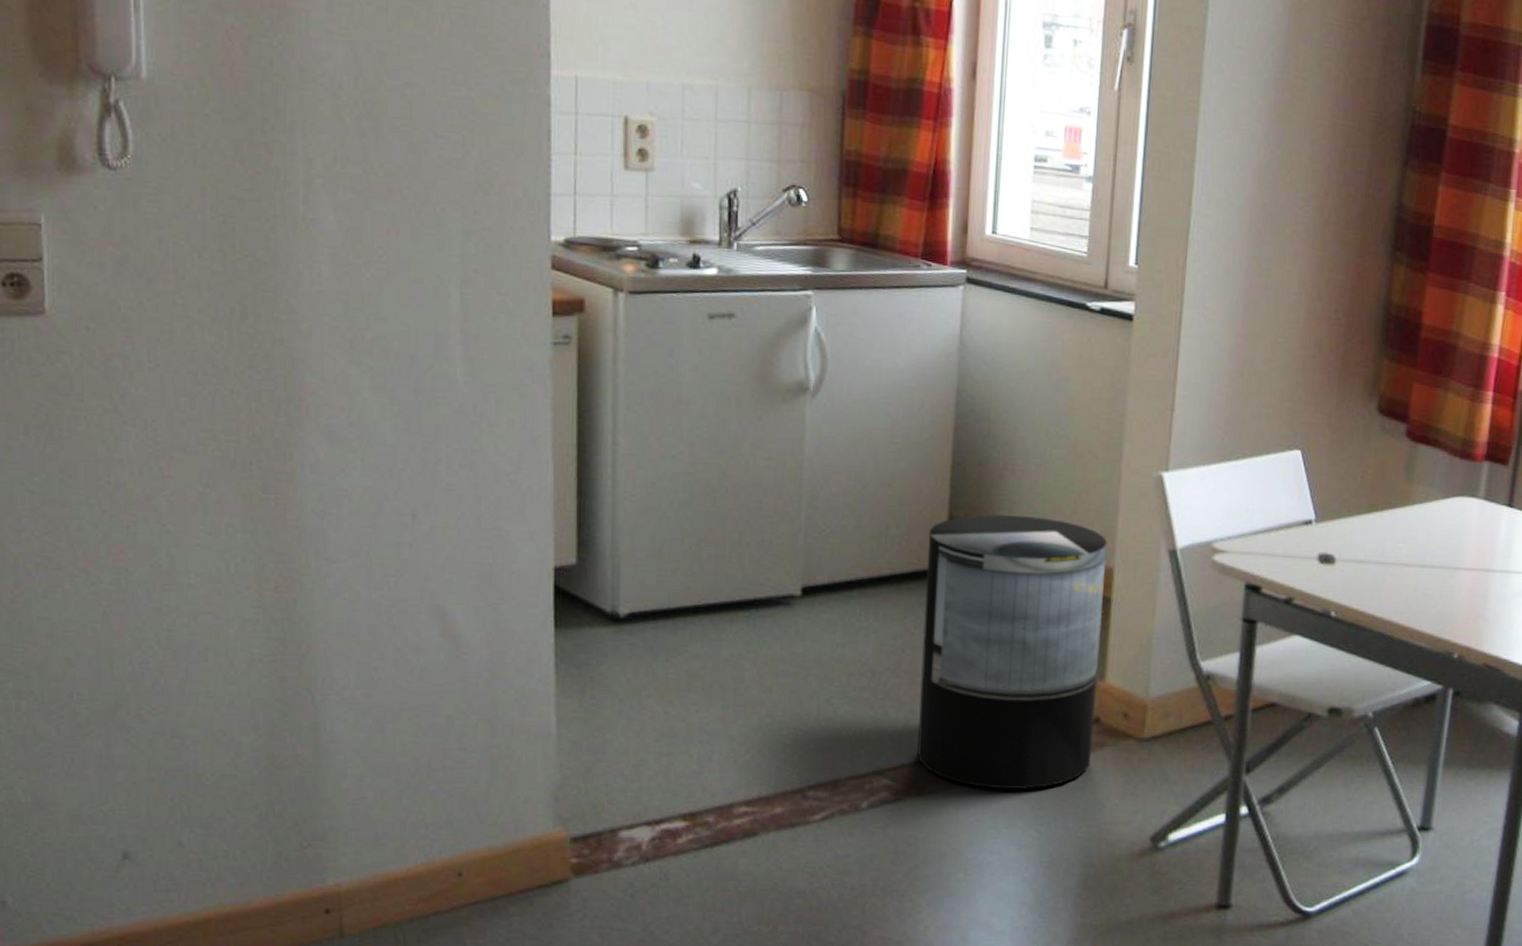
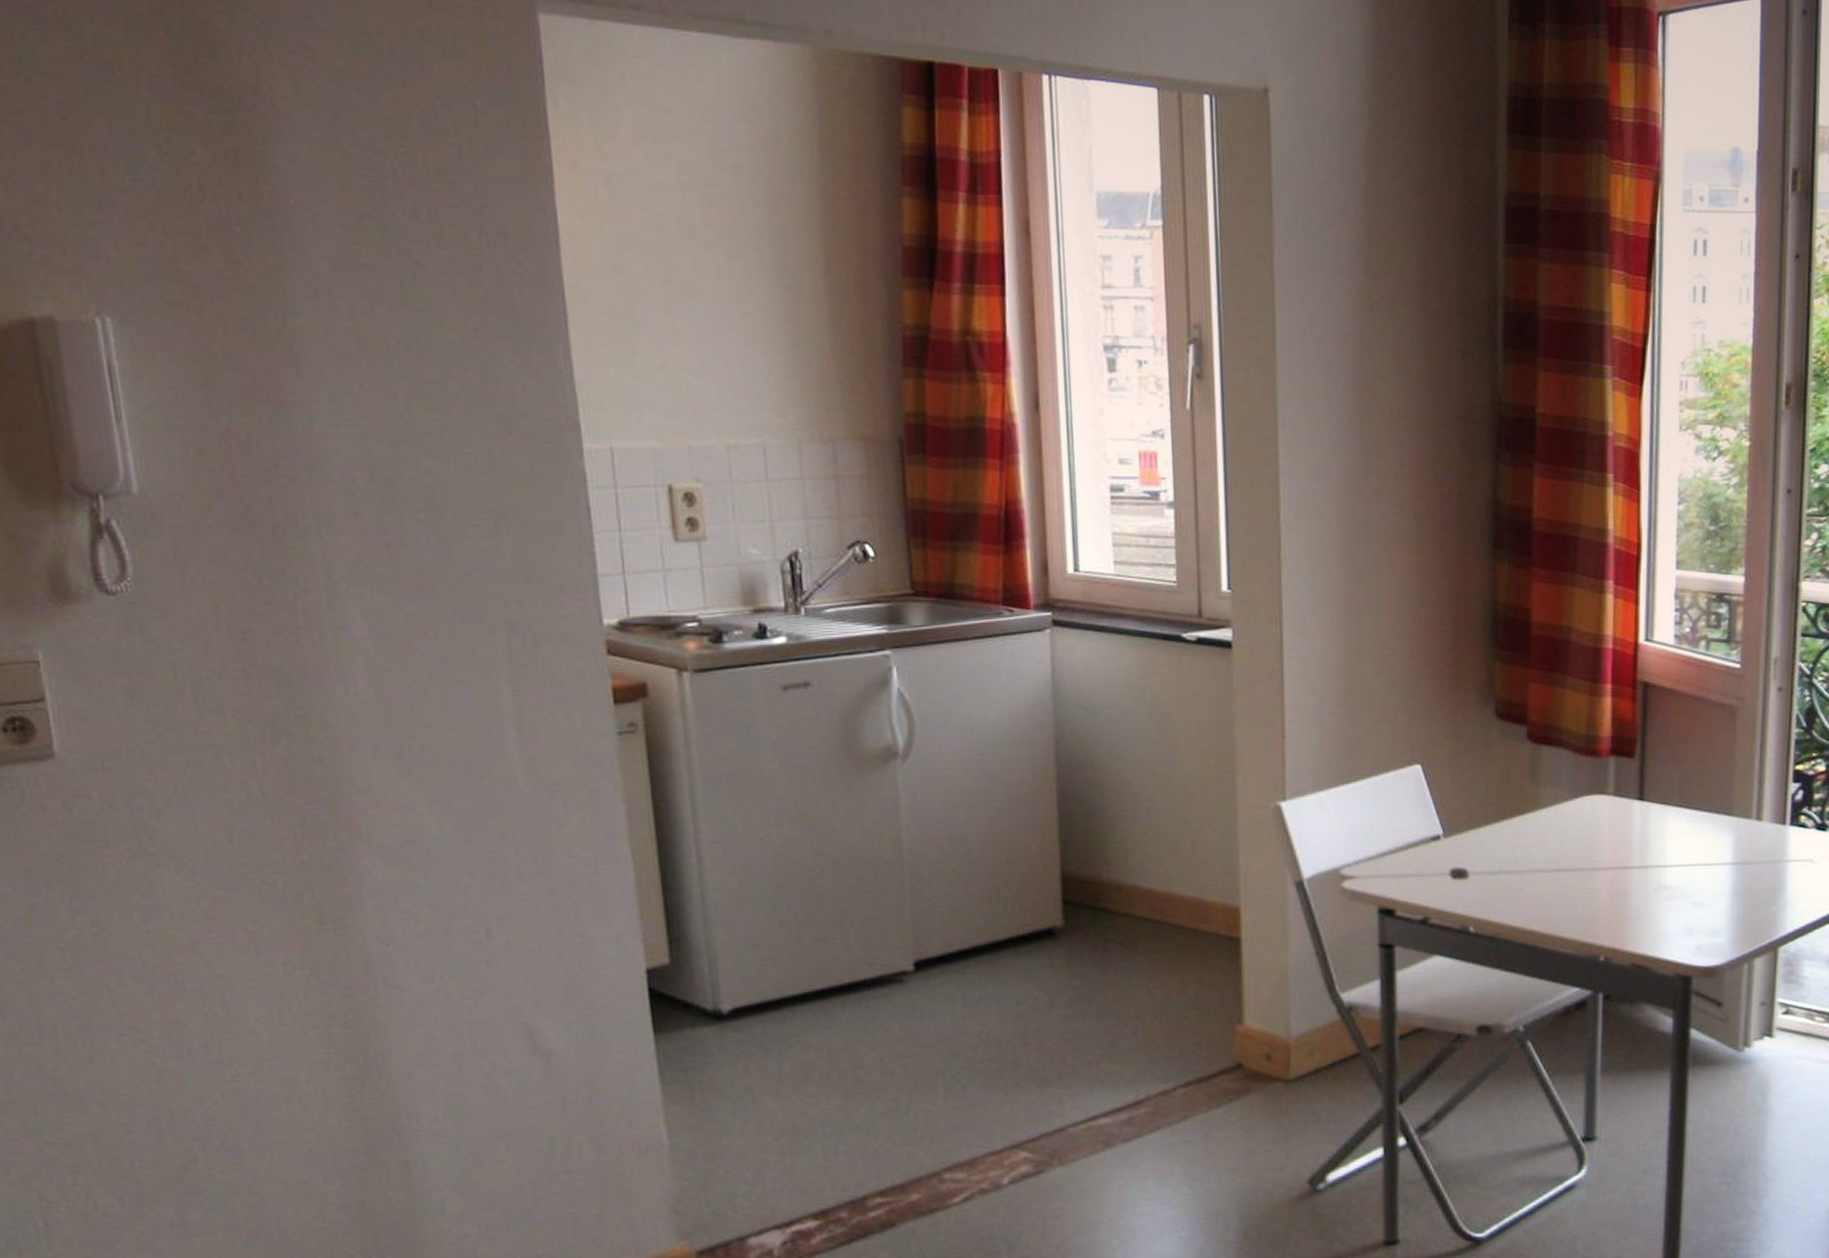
trash can: present [917,514,1108,790] -> none [1041,862,1238,1150]

